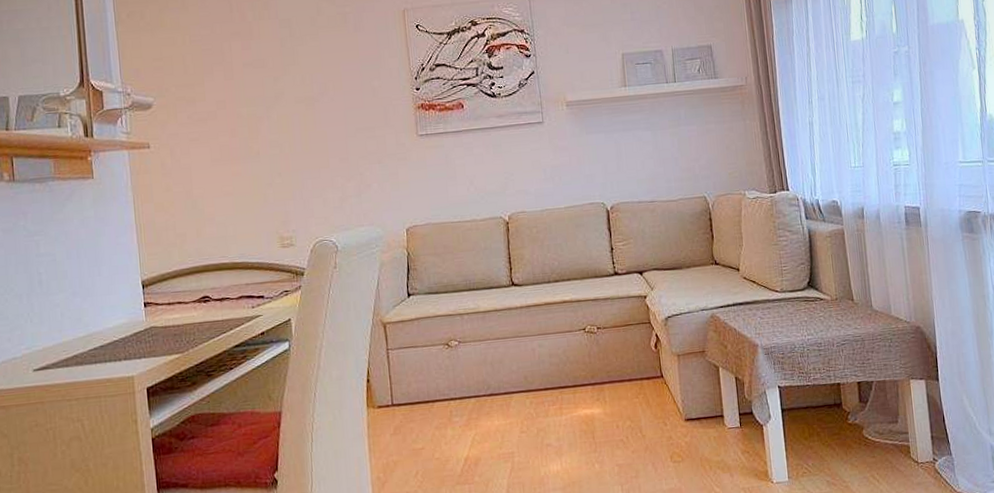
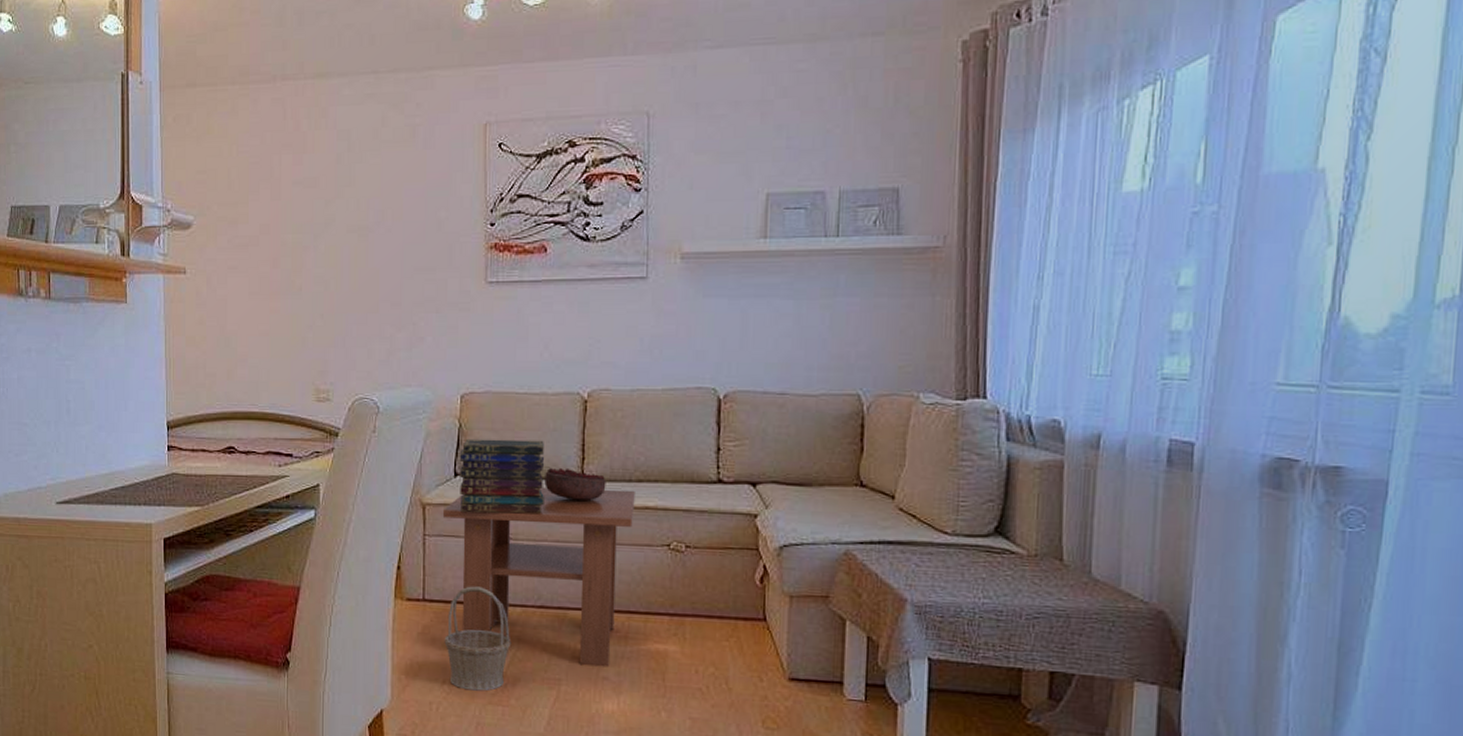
coffee table: none [401,289,555,438] -> present [442,487,635,667]
book stack: none [410,258,484,326] -> present [459,438,545,515]
basket: none [413,386,470,476] -> present [444,586,512,691]
decorative bowl: none [482,278,531,304] -> present [544,468,606,500]

